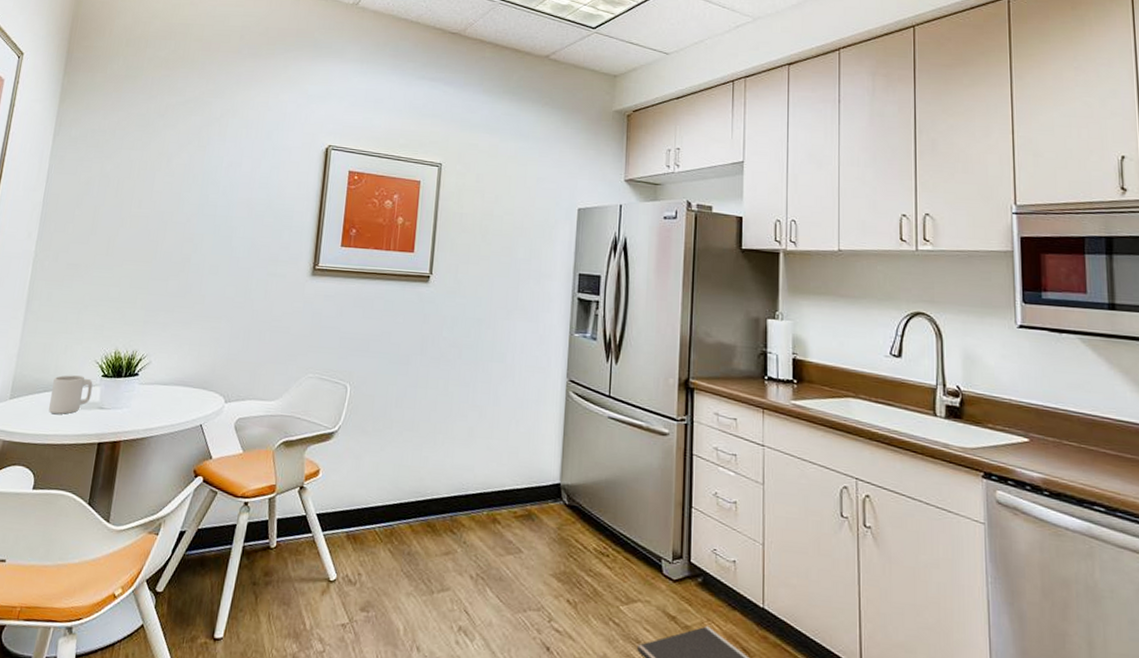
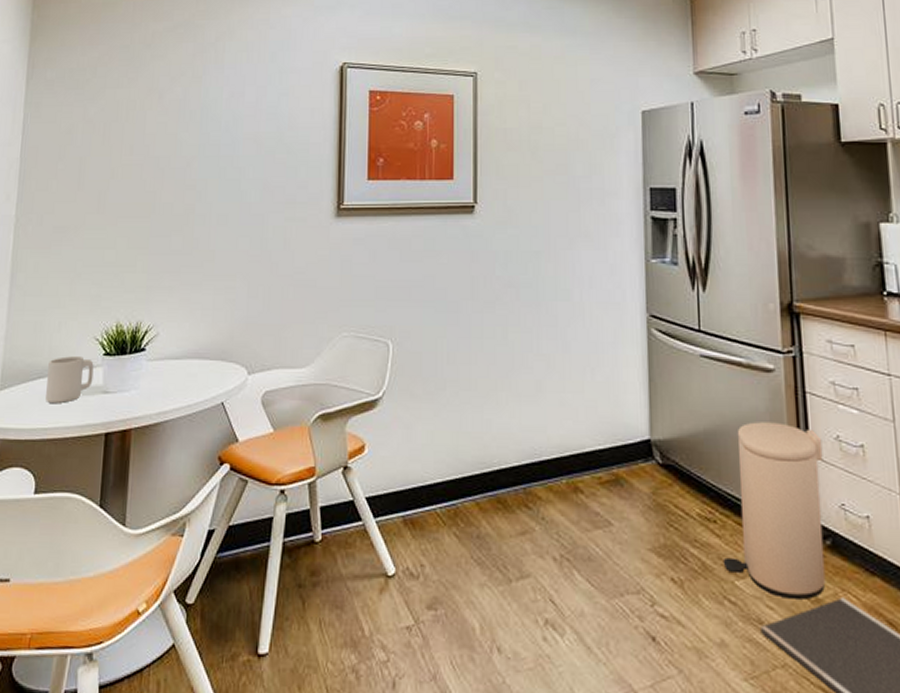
pedal bin: none [611,475,703,626] -> present [722,422,826,600]

